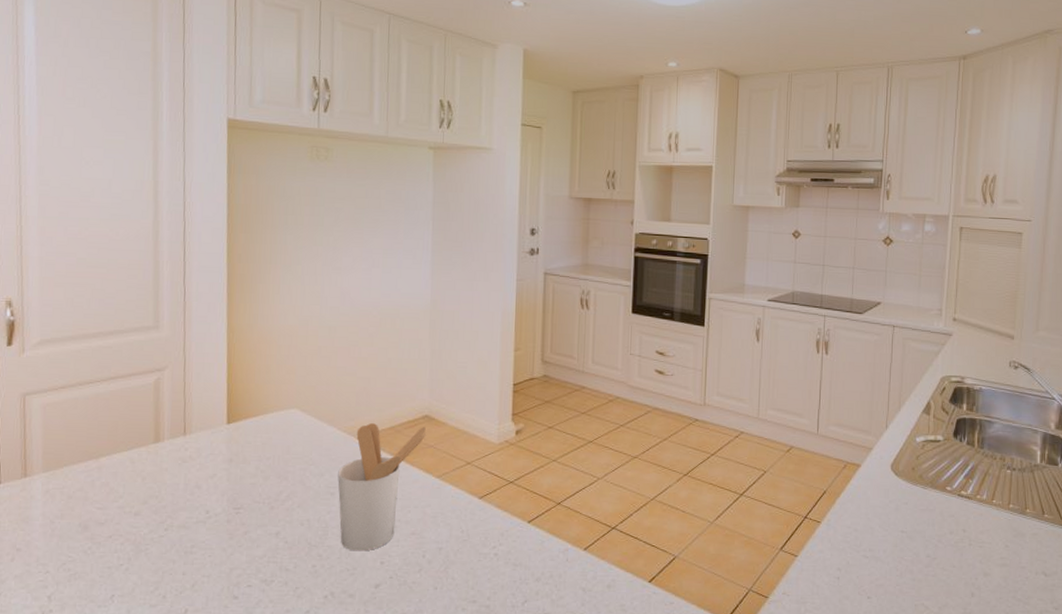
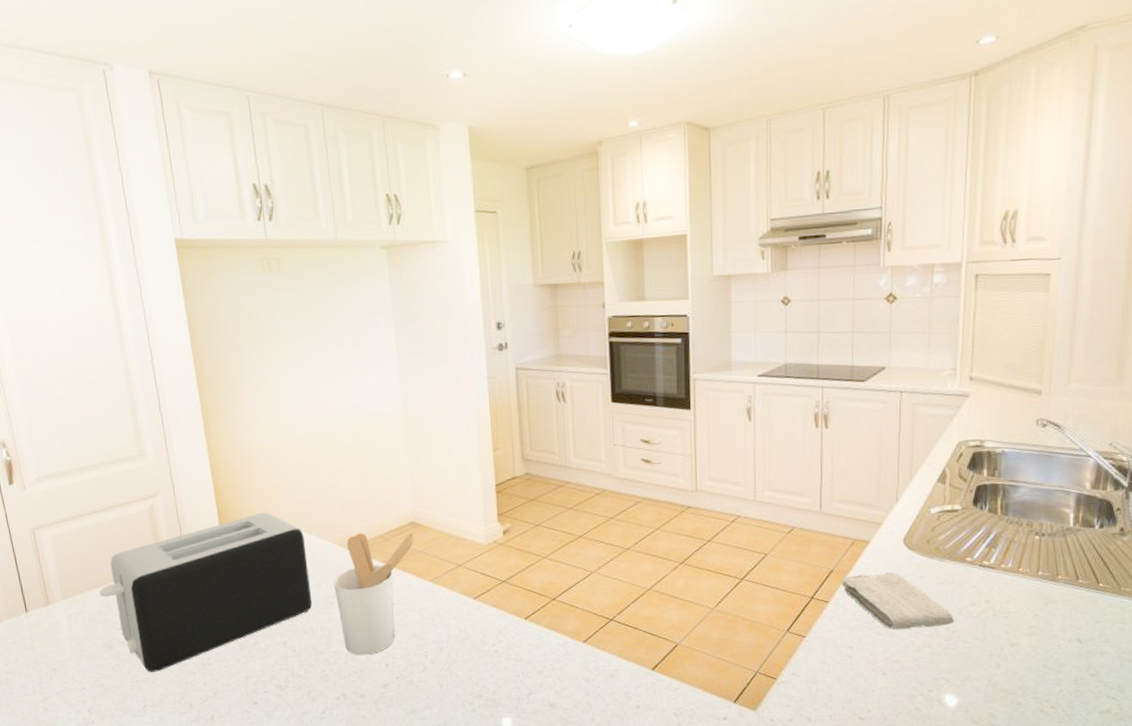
toaster: none [84,394,314,558] -> present [99,512,313,672]
washcloth: none [833,497,935,554] -> present [841,572,955,630]

